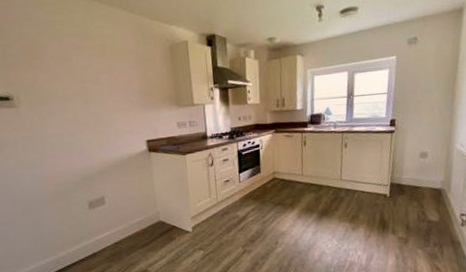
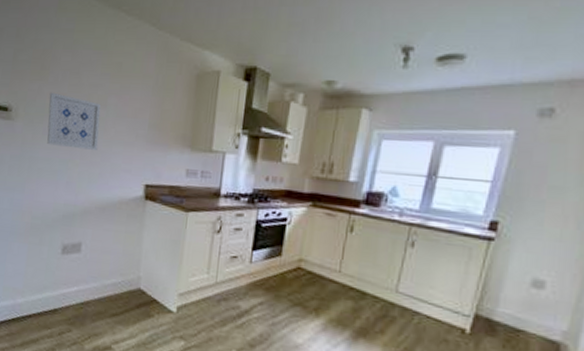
wall art: none [45,77,100,123] -> present [47,92,101,150]

